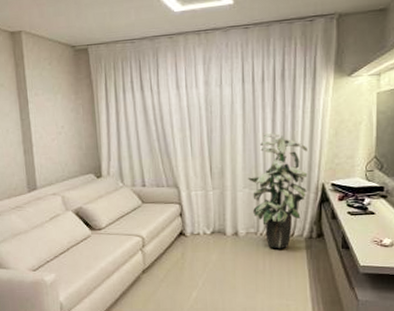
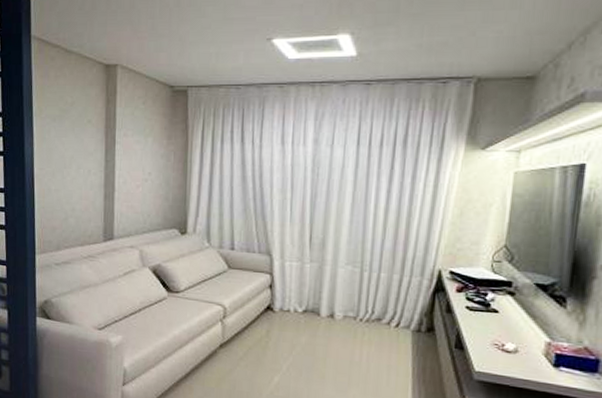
indoor plant: present [247,133,308,249] -> none [351,206,426,340]

